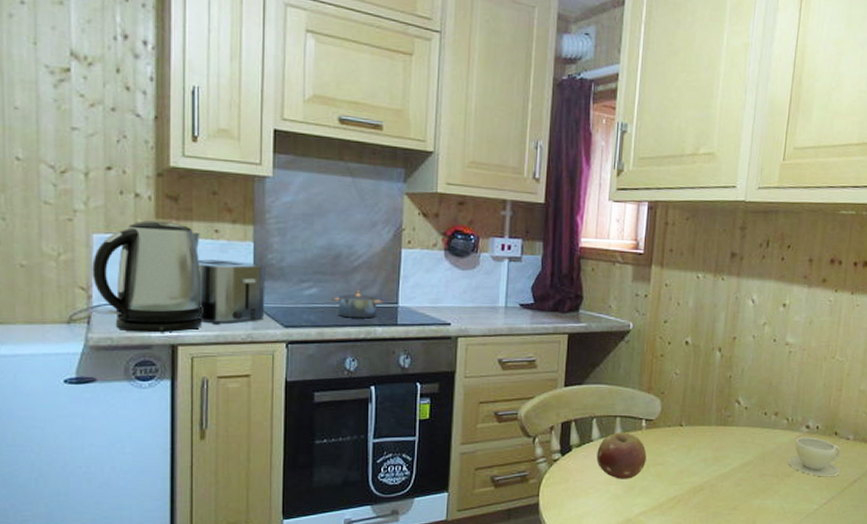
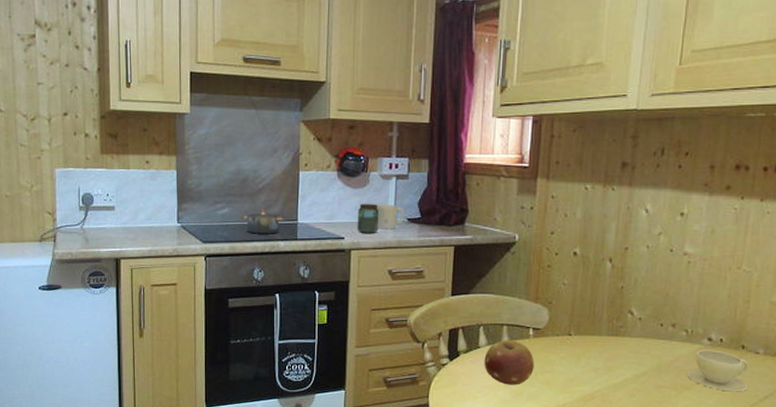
kettle: present [92,220,202,333] -> none [56,156,138,249]
toaster: present [197,258,266,326] -> none [133,185,187,242]
peanut butter: none [465,286,490,319] -> present [357,203,380,233]
mug: none [487,288,517,316] -> present [377,204,405,230]

